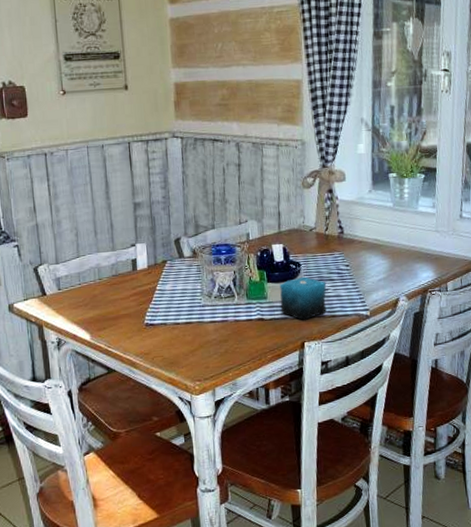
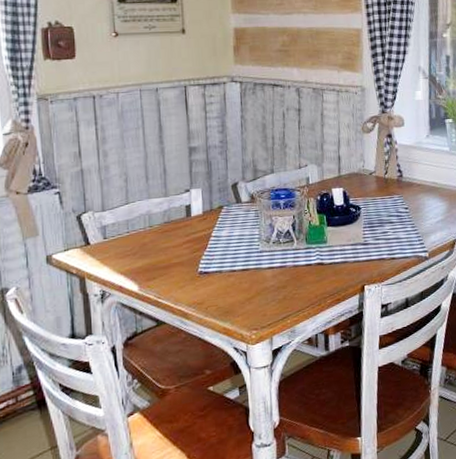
candle: present [280,276,326,320] -> none [340,220,386,263]

